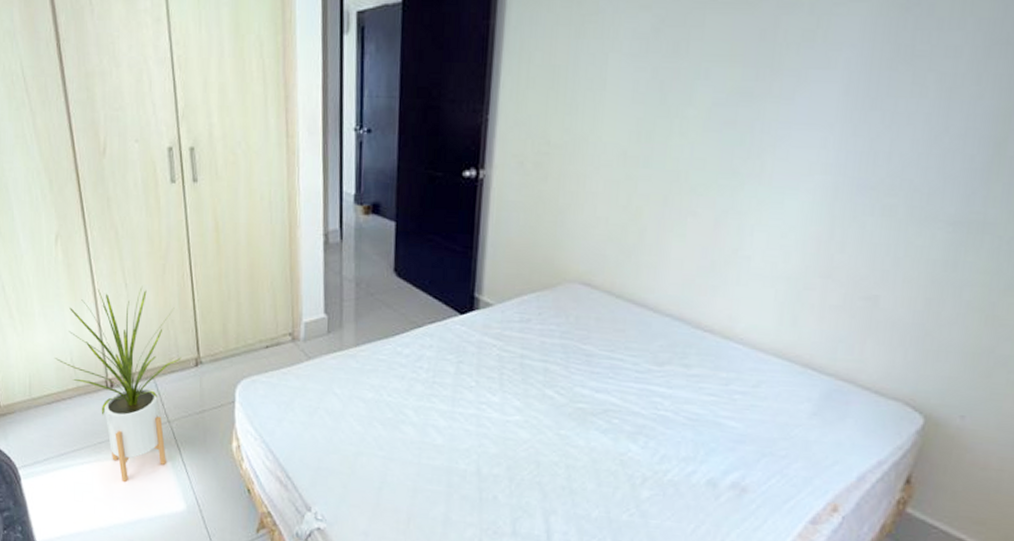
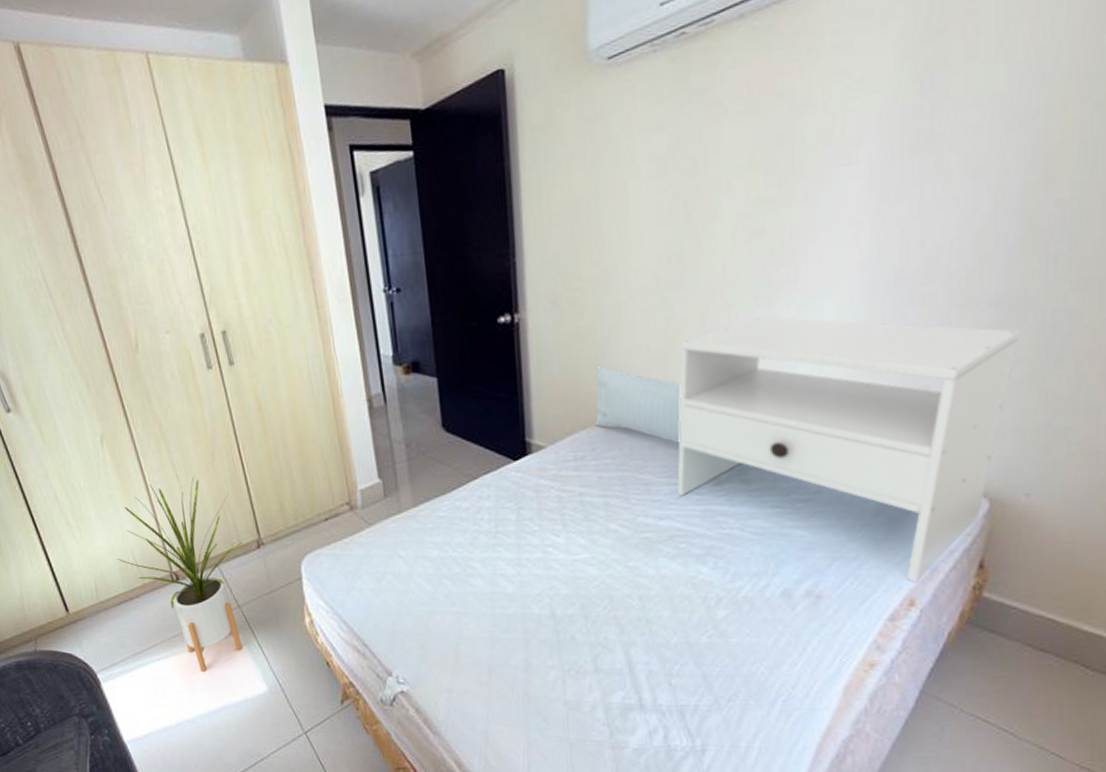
pillow: none [545,230,636,319] -> present [595,364,682,444]
nightstand: none [617,205,975,489] -> present [677,316,1020,582]

